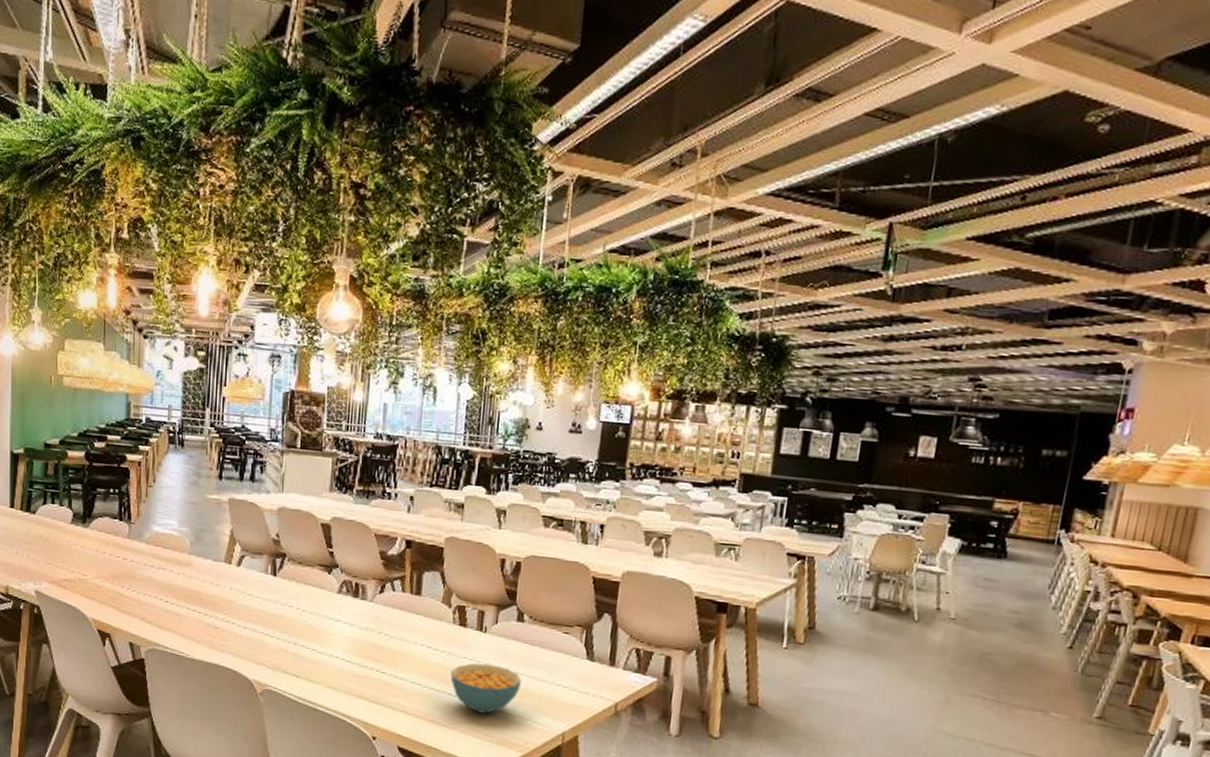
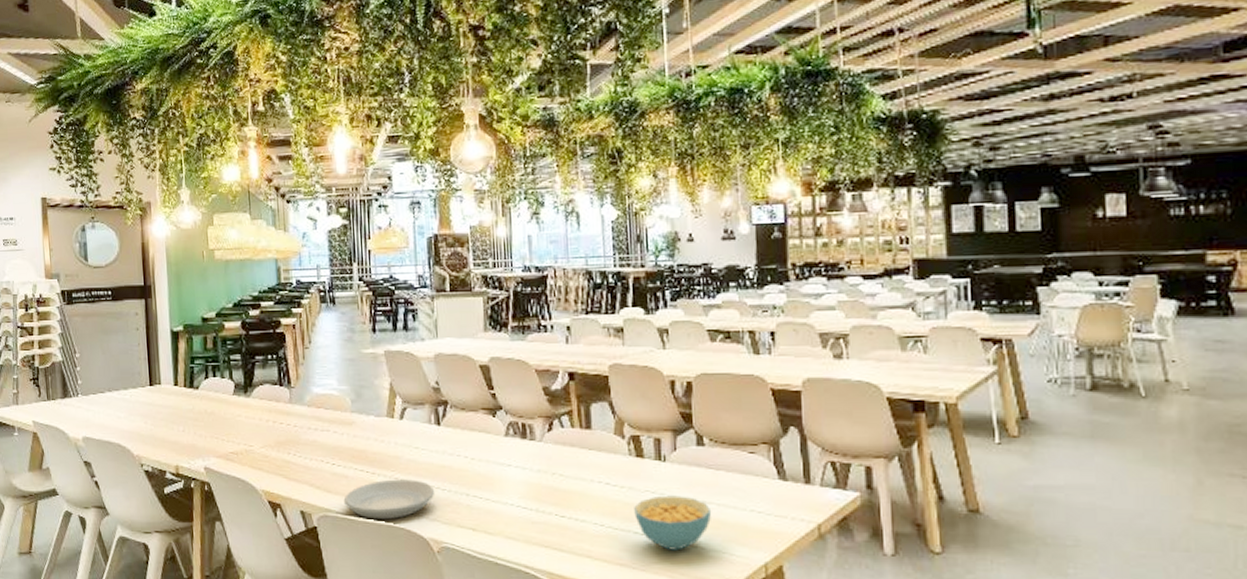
plate: none [173,621,264,660] -> present [343,479,435,520]

